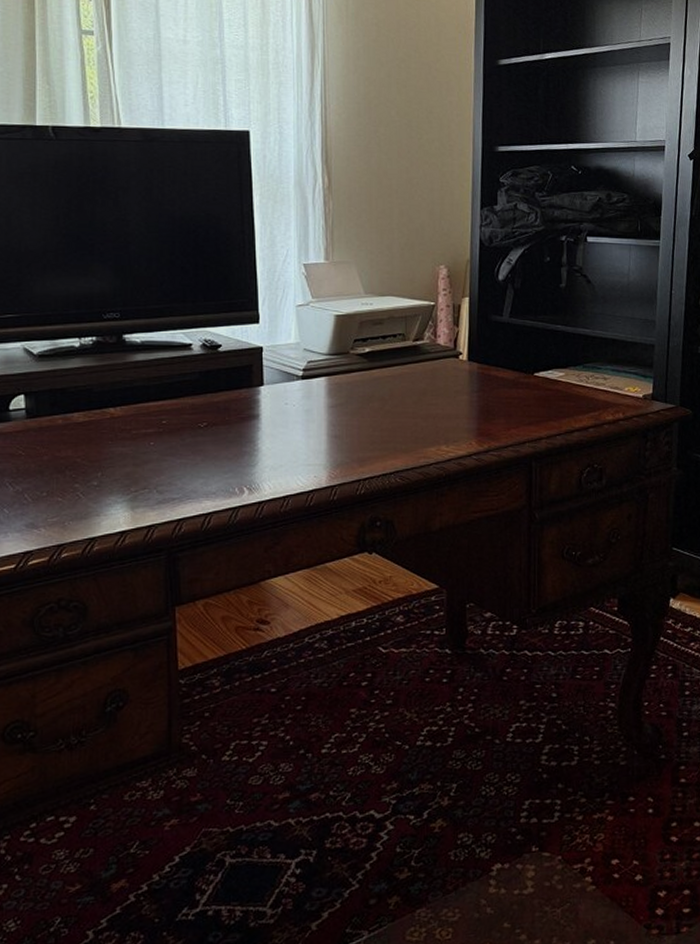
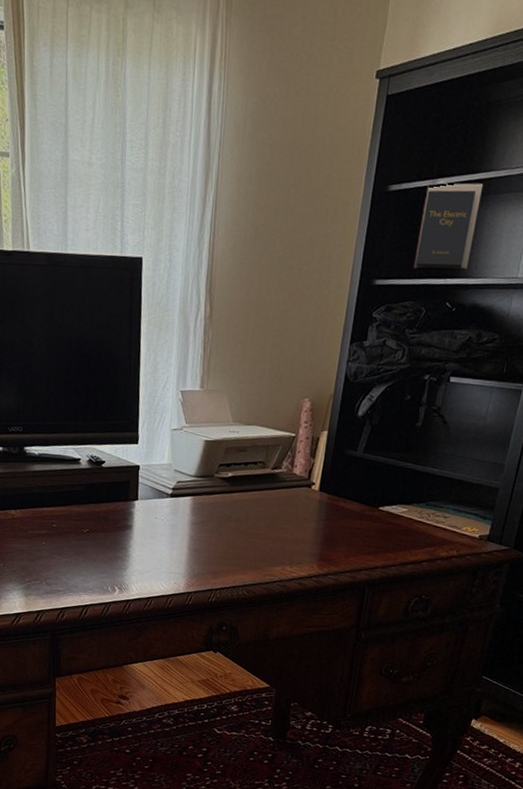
books: none [533,57,590,137] -> present [413,183,484,271]

